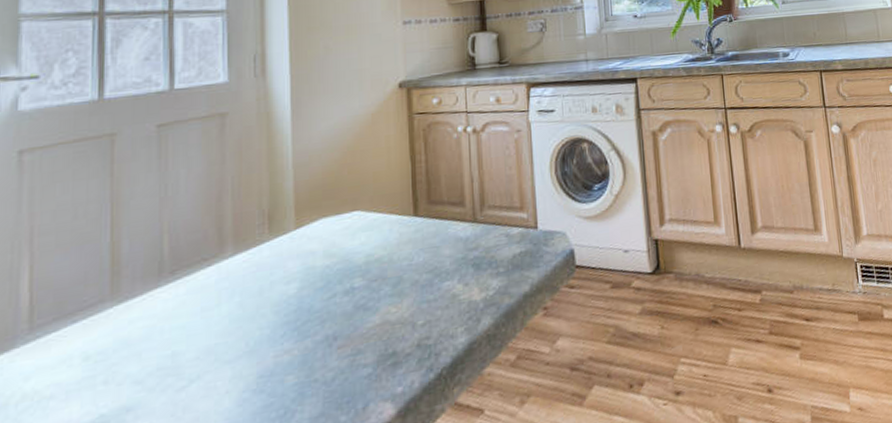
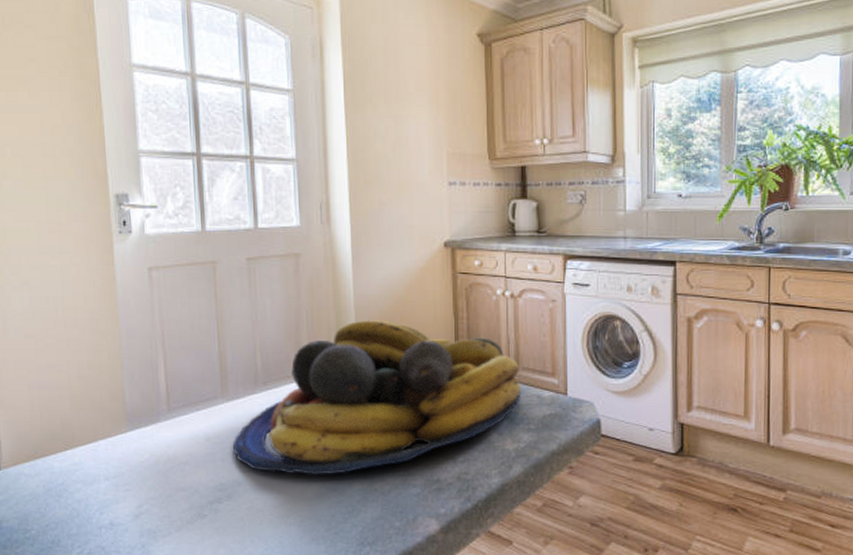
fruit bowl: none [121,176,488,387] -> present [232,320,522,475]

